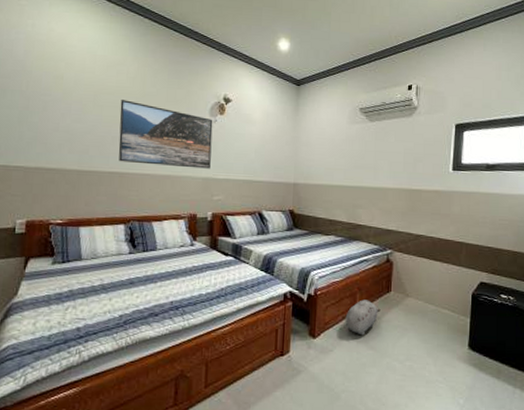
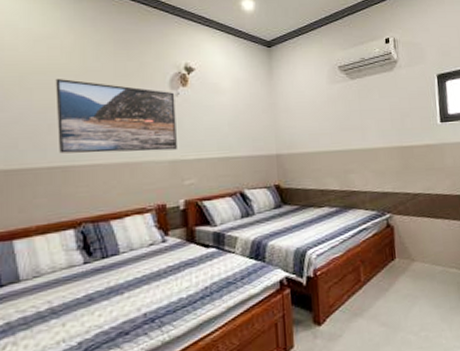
plush toy: present [345,299,381,336] -> none [351,272,388,313]

